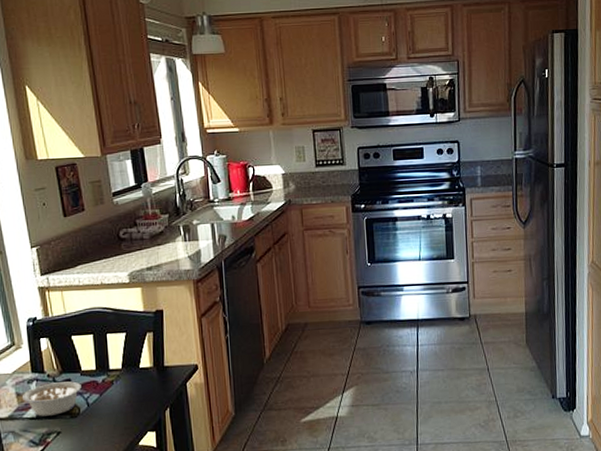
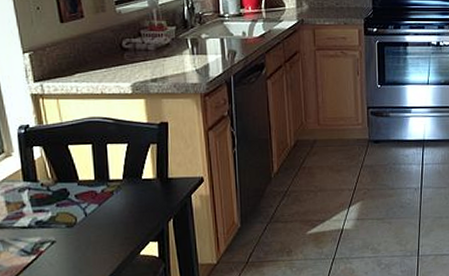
legume: present [21,381,81,417] -> none [12,191,79,226]

